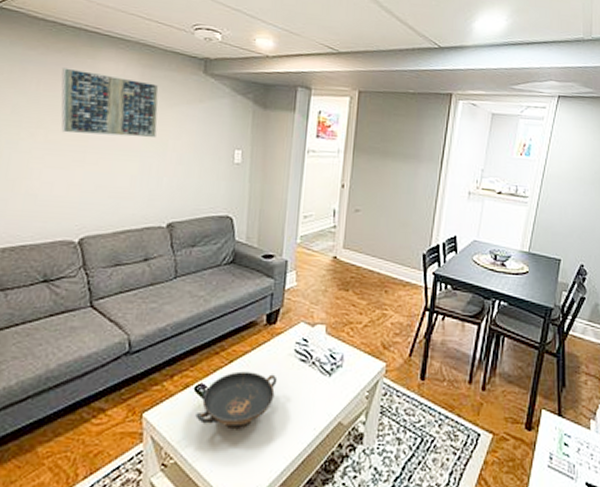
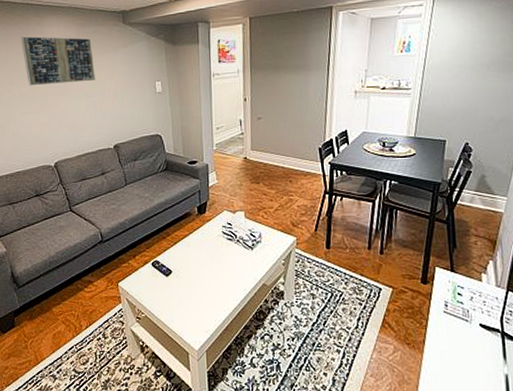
decorative bowl: present [195,371,278,430] -> none [155,250,212,292]

